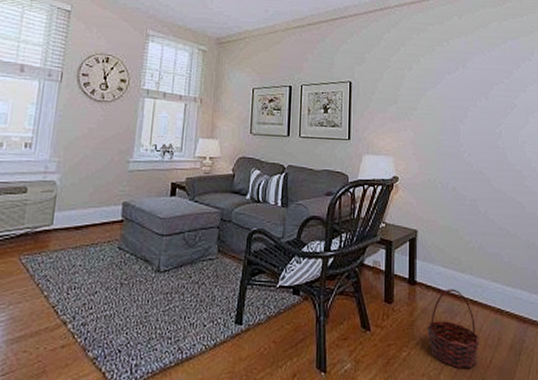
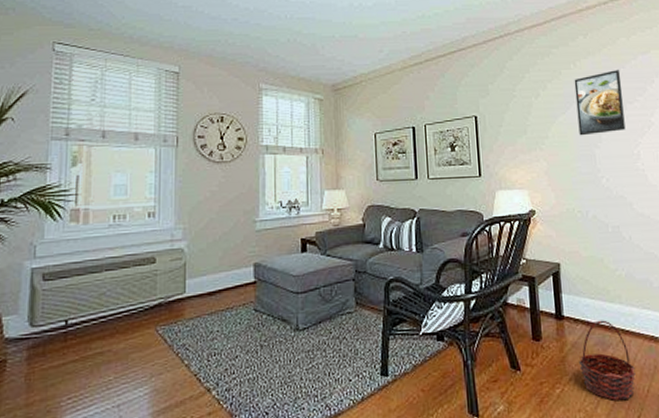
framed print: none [446,52,490,111] -> present [574,70,626,136]

